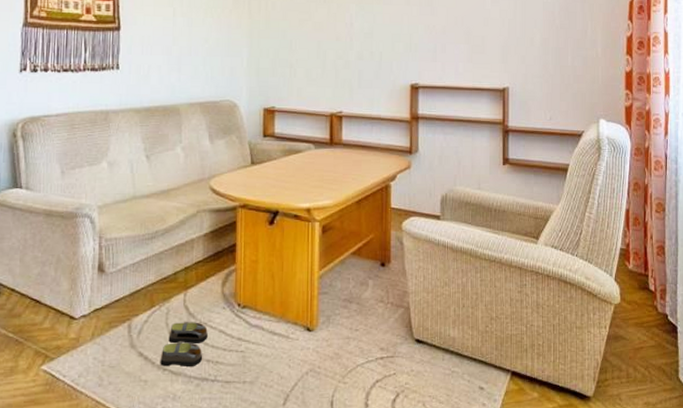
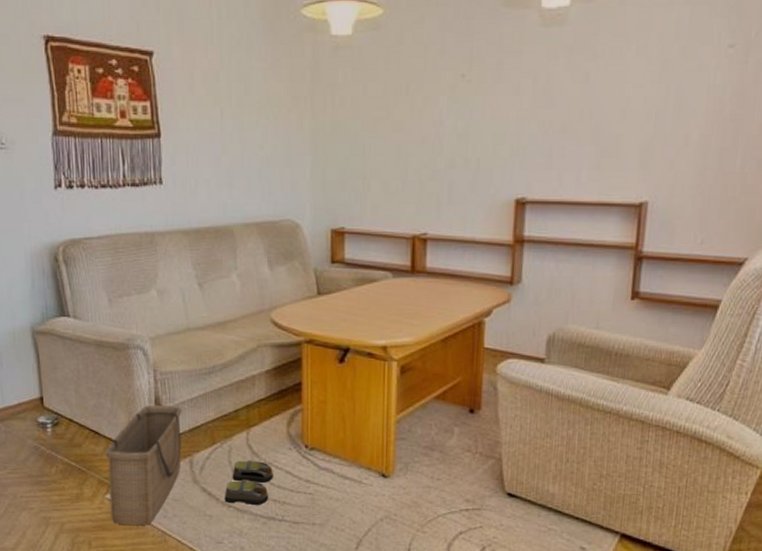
basket: none [44,270,123,398] -> present [105,405,182,526]

